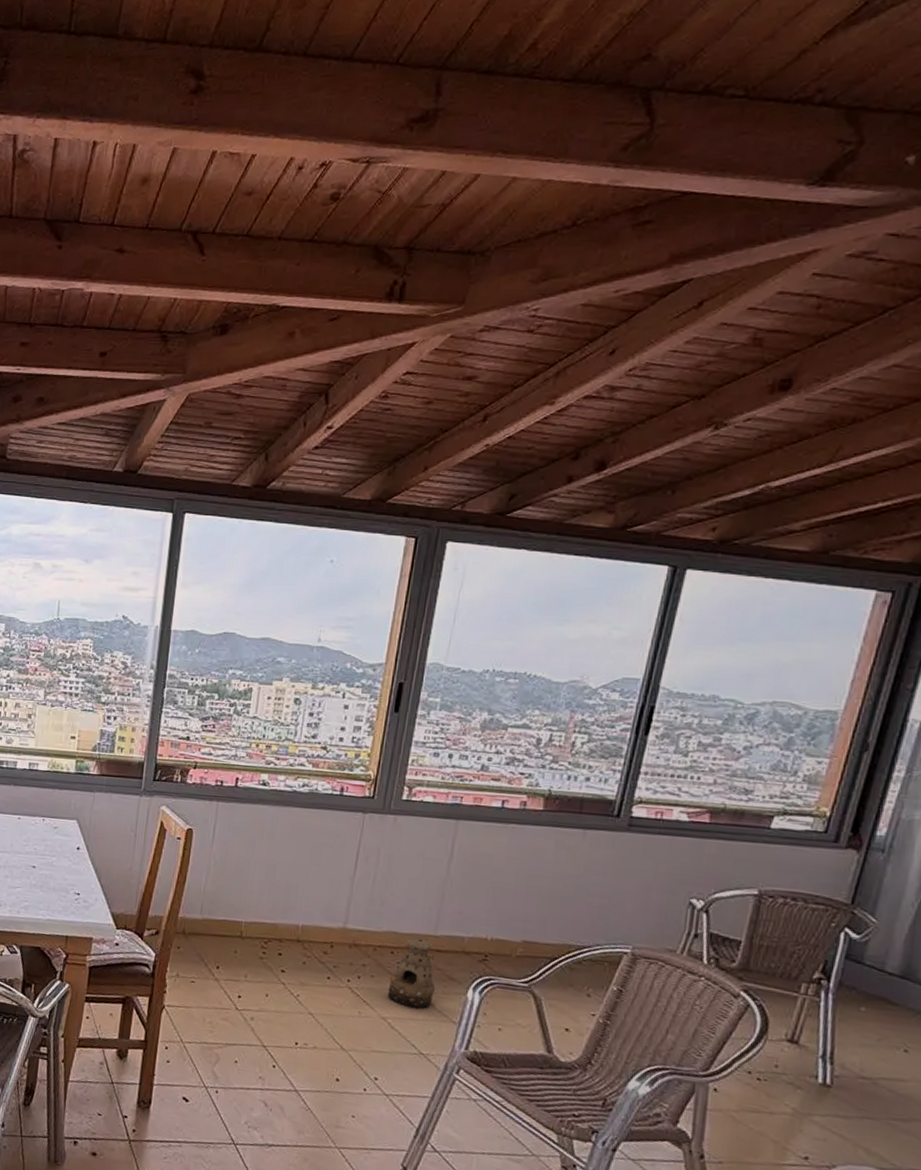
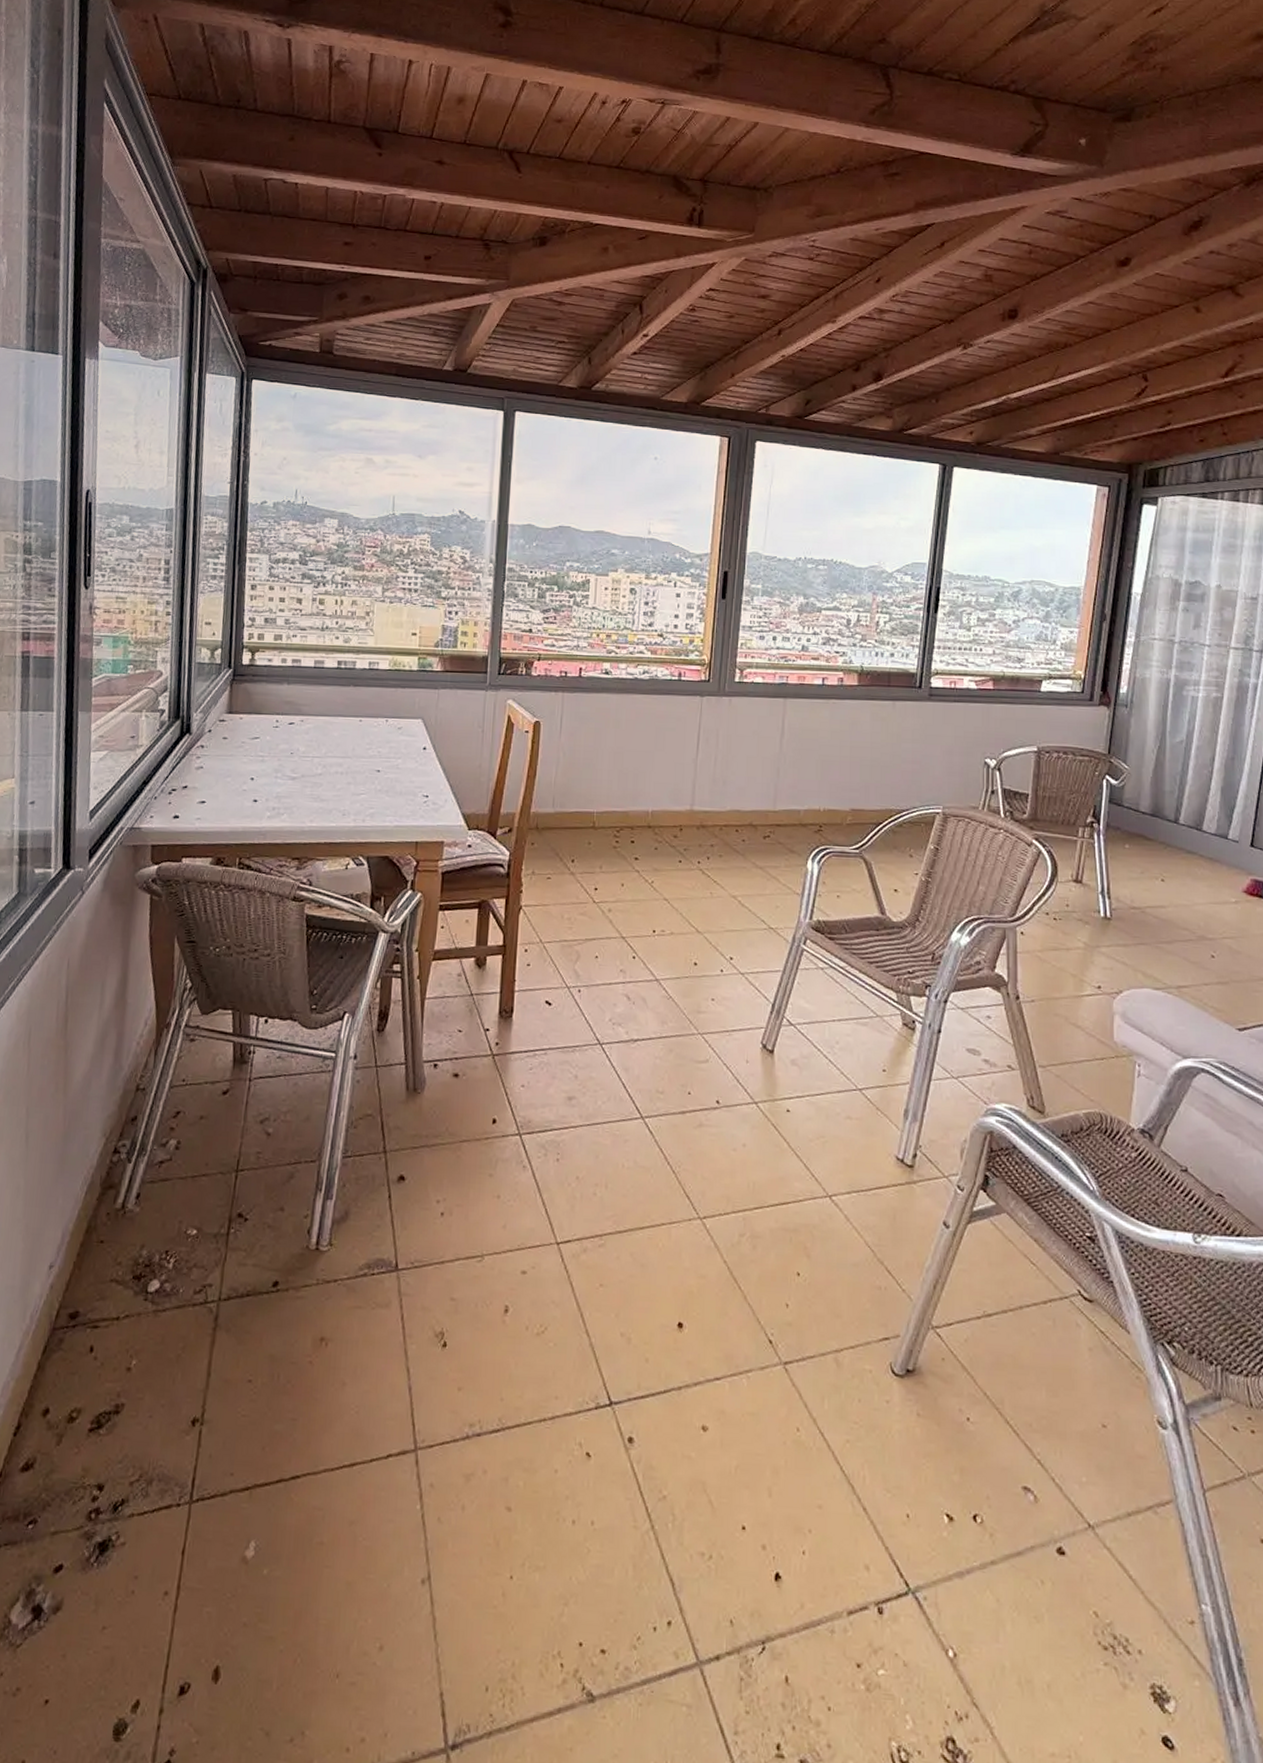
lantern: present [387,938,436,1009] -> none [736,814,779,885]

